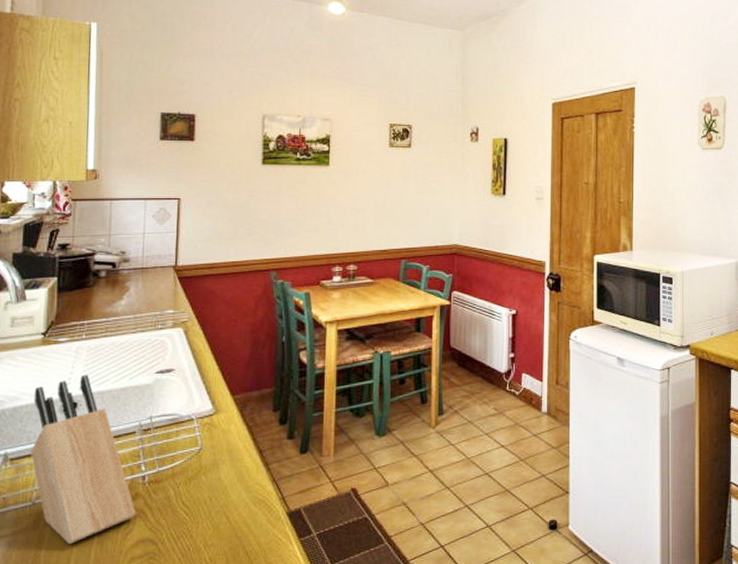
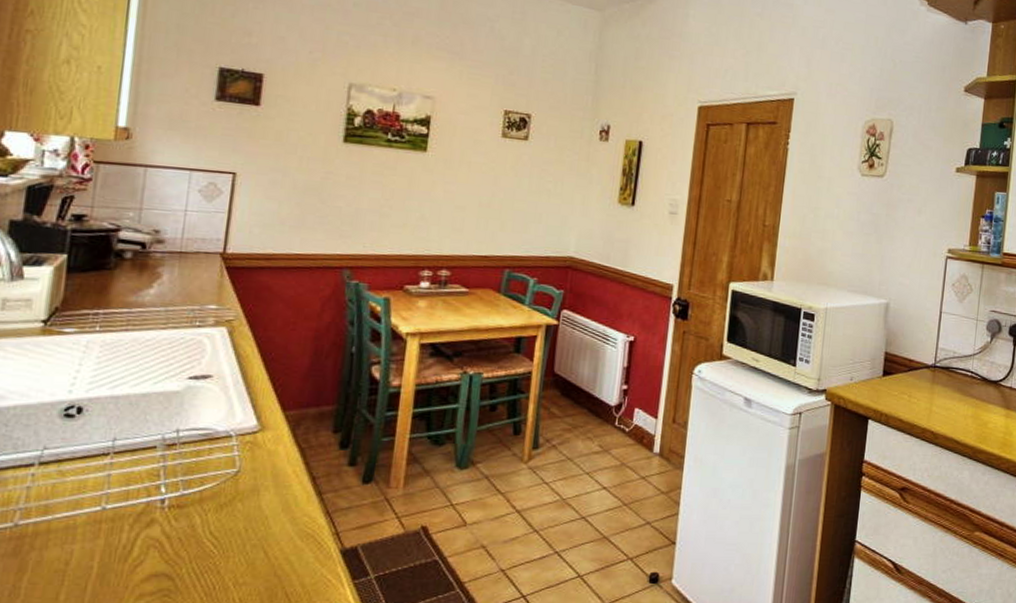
knife block: present [30,374,136,545] -> none [15,374,150,576]

